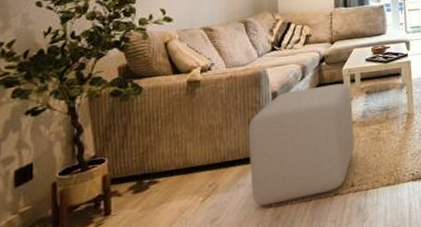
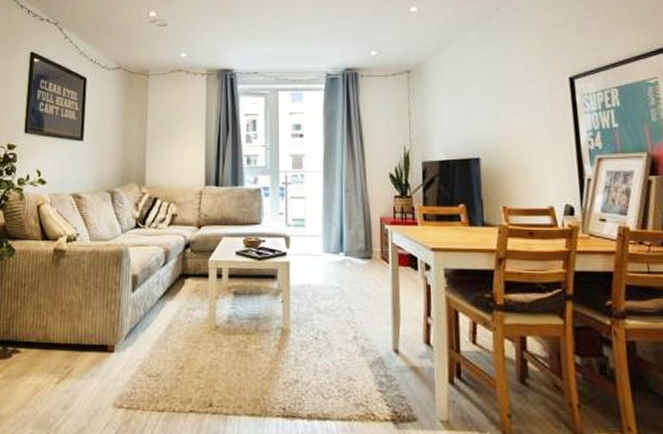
pouf: present [248,83,355,206] -> none [104,276,217,406]

